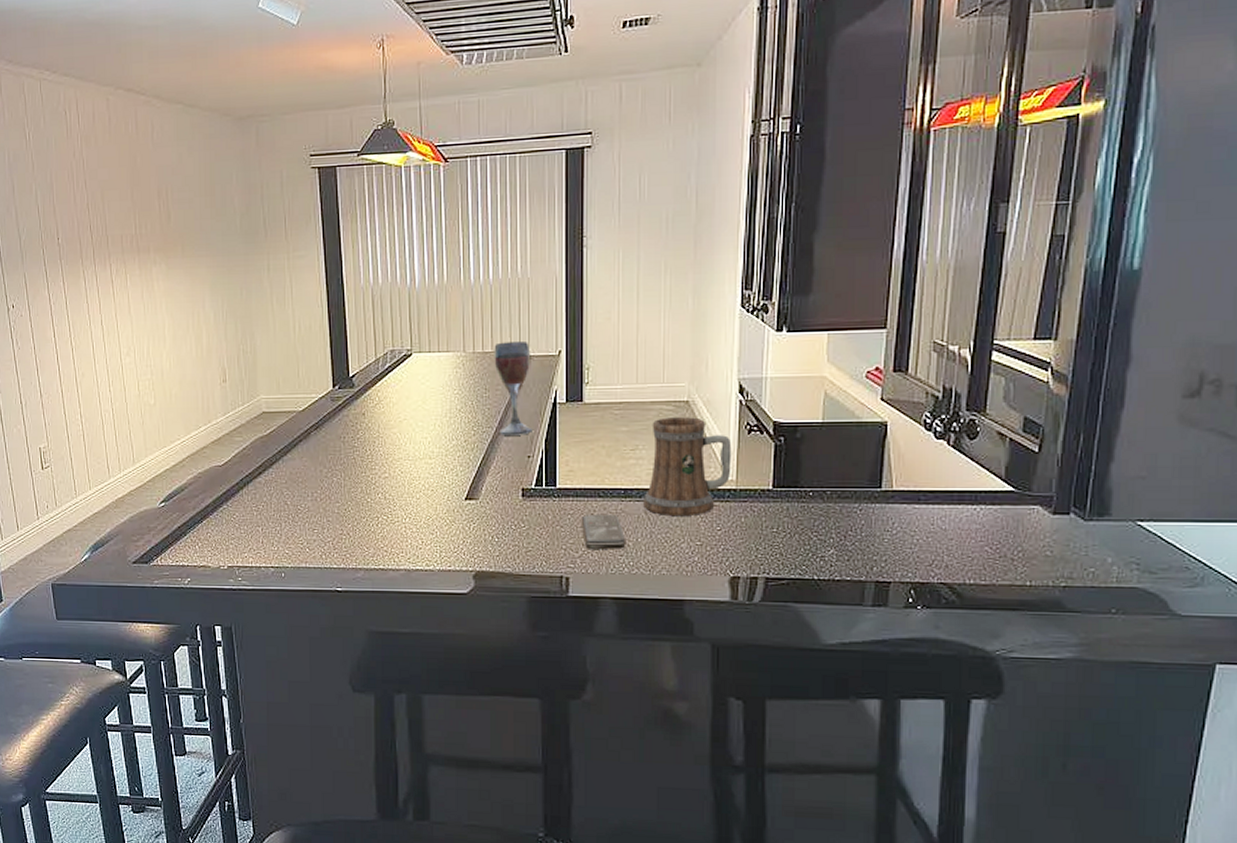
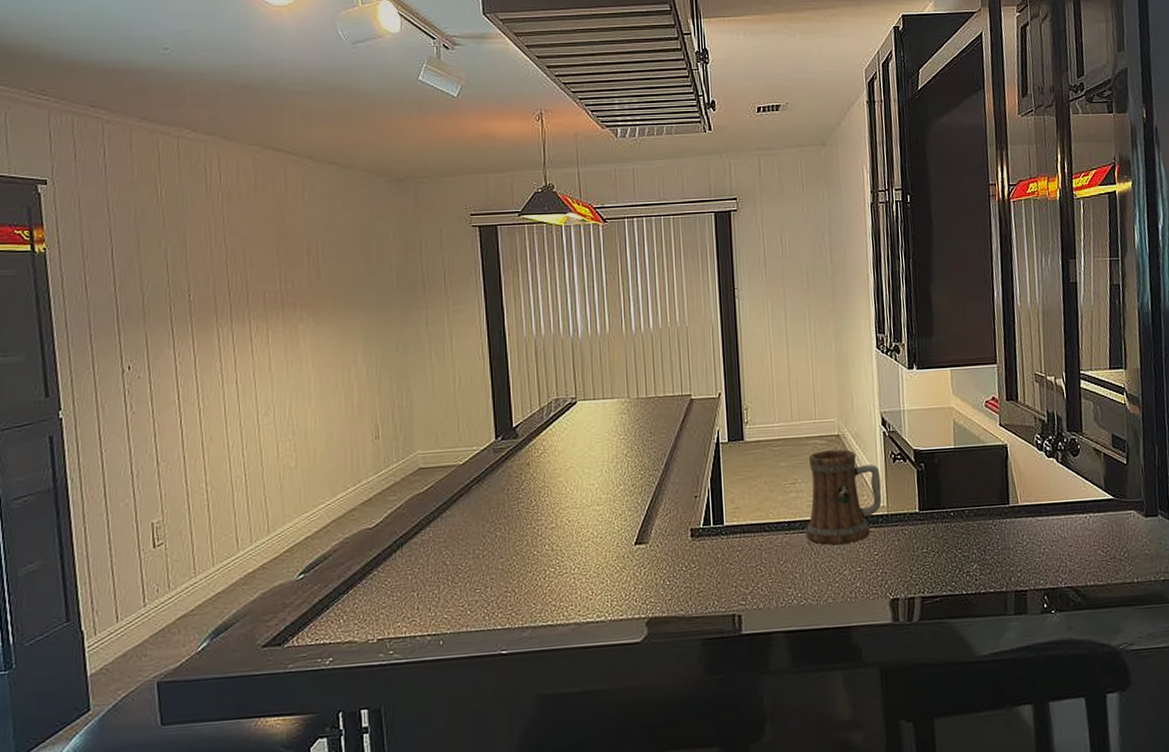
cup: present [494,342,534,435] -> none [657,386,699,477]
mobile phone: present [581,514,625,549] -> none [749,547,792,584]

